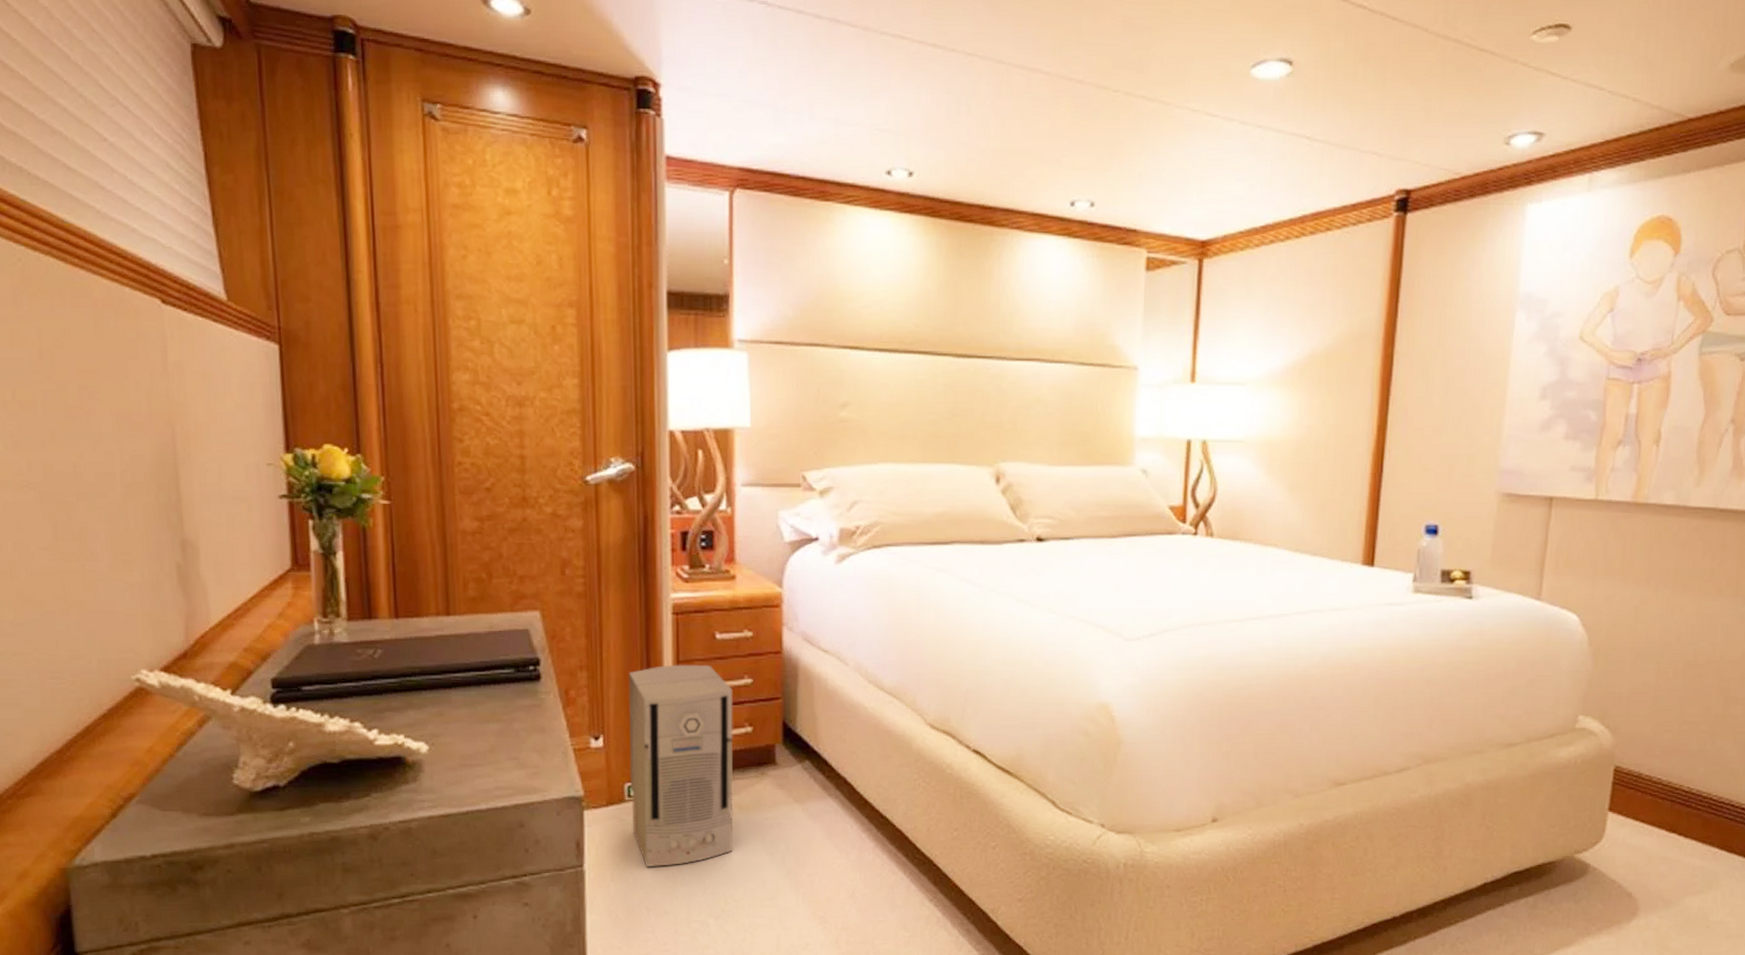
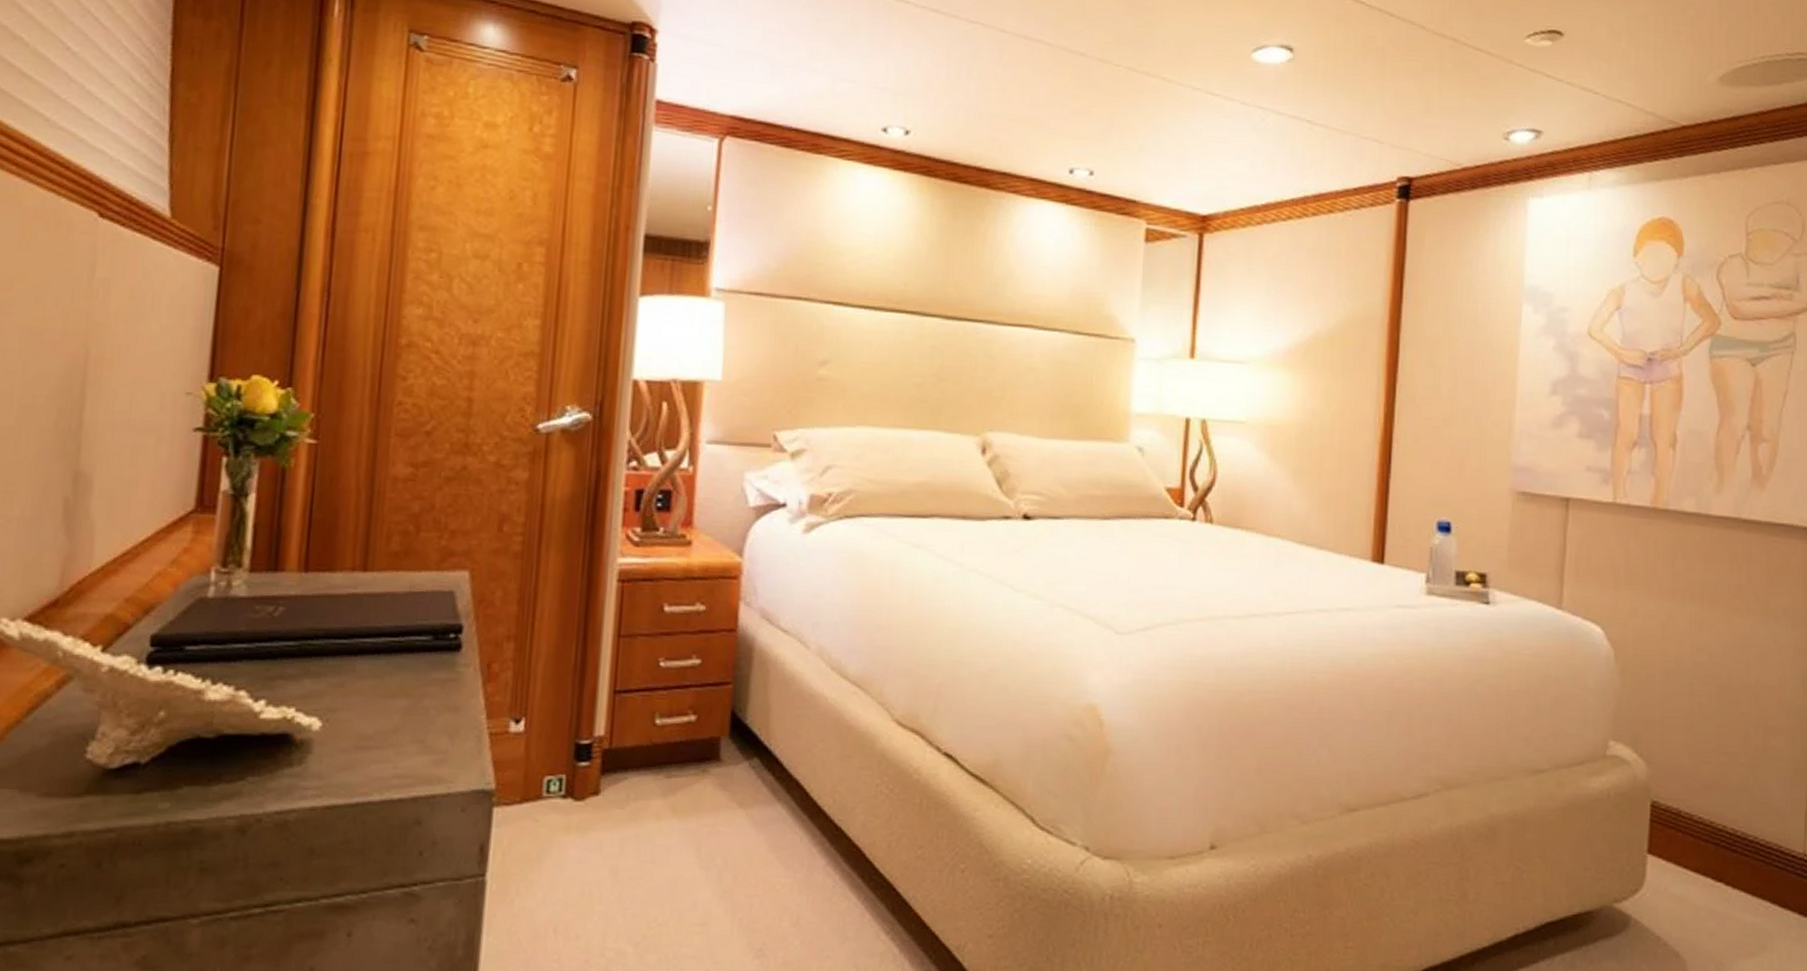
air purifier: present [628,664,734,867] -> none [548,639,678,880]

